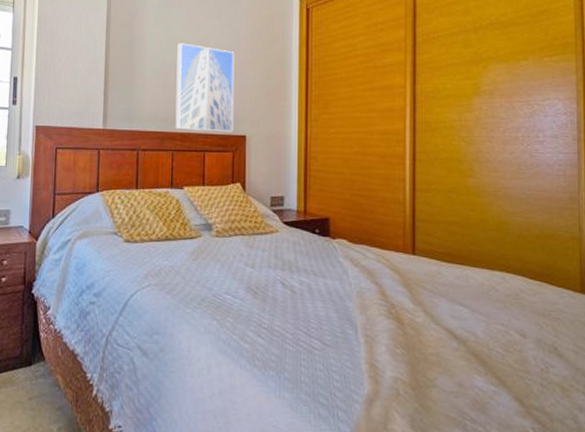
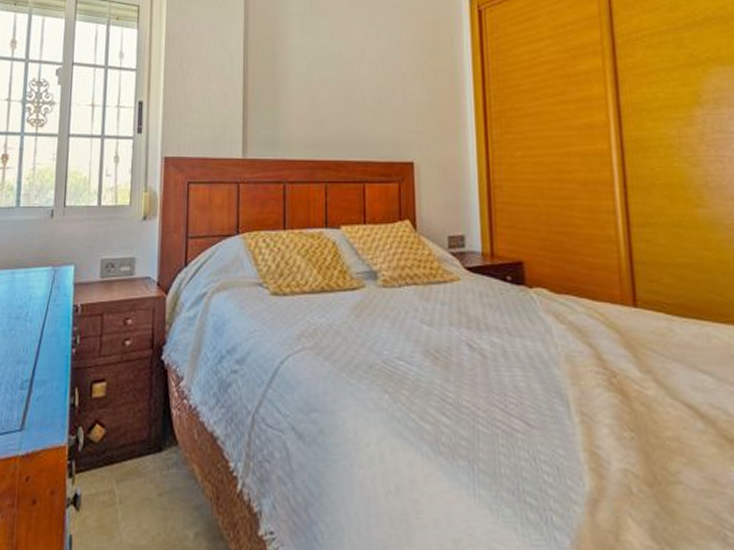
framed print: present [175,43,235,133] -> none [327,56,398,159]

